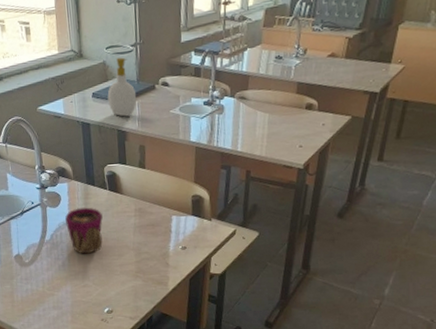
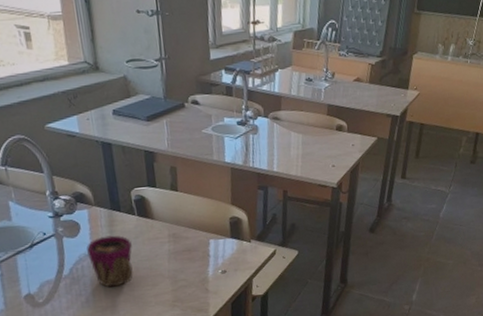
soap bottle: present [107,57,137,117] -> none [130,72,165,137]

